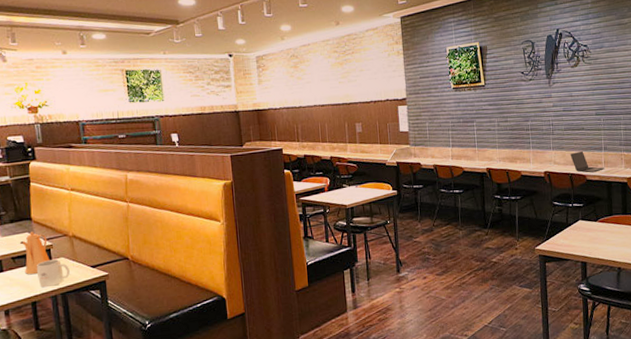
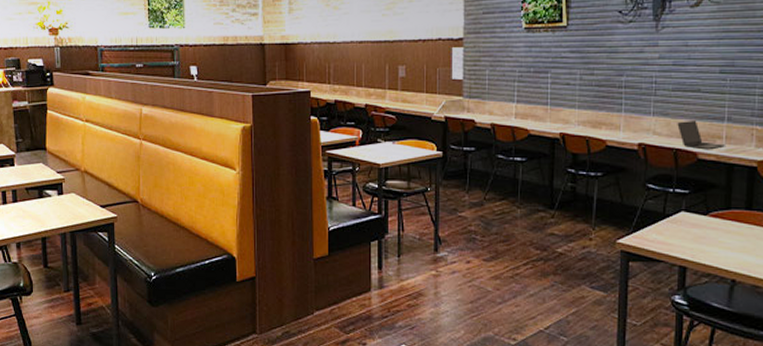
coffee pot: present [19,231,50,275] -> none [33,162,62,208]
mug: present [36,259,70,288] -> none [48,194,79,224]

